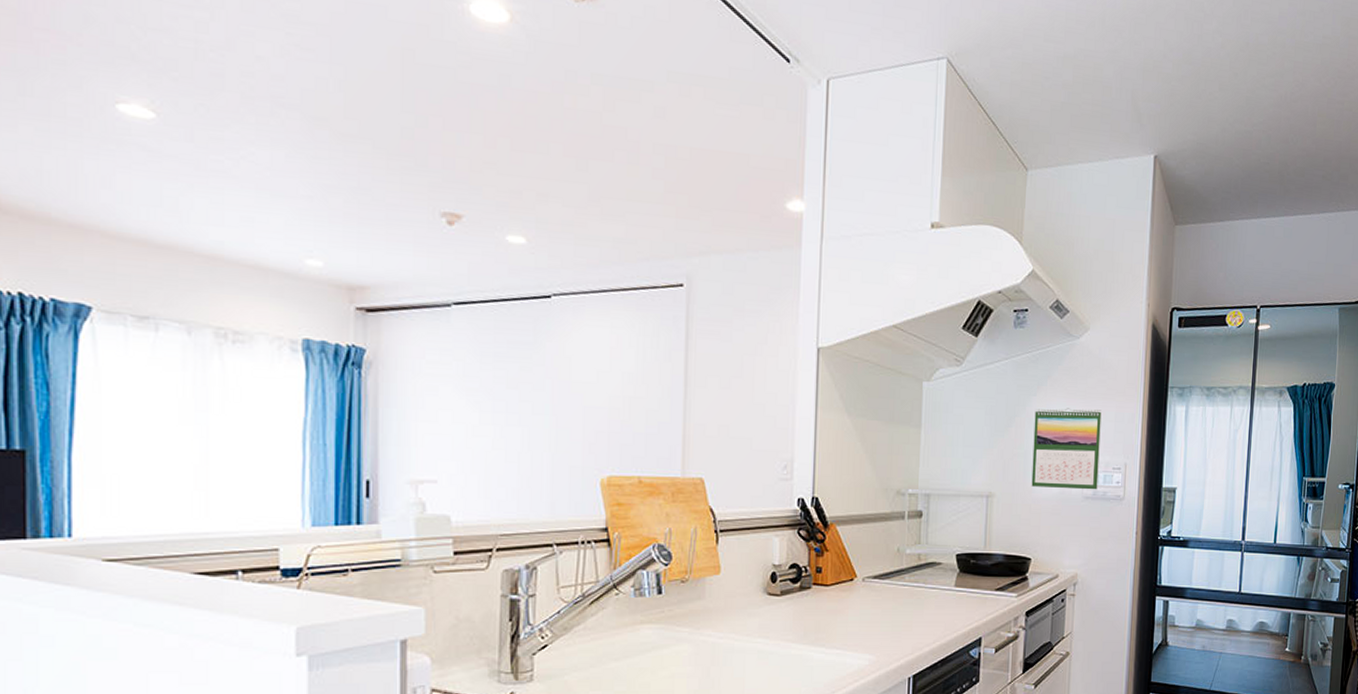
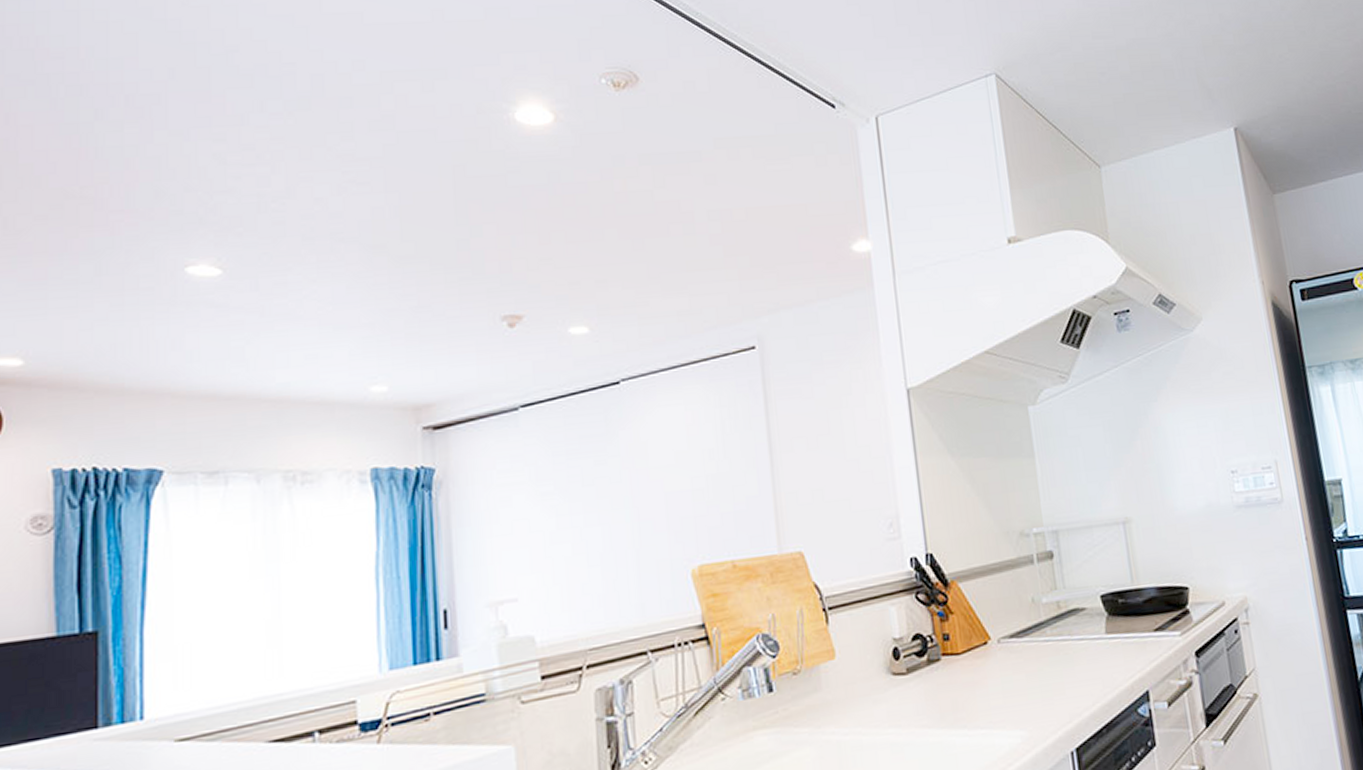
calendar: present [1031,408,1102,490] -> none [1159,405,1249,504]

